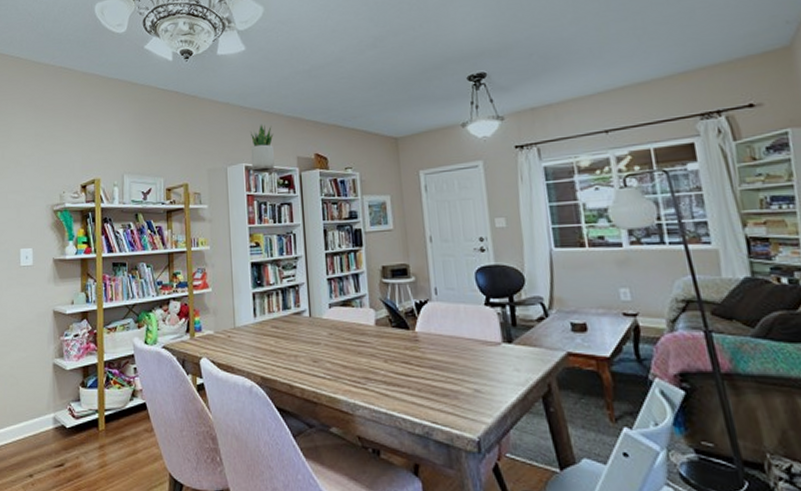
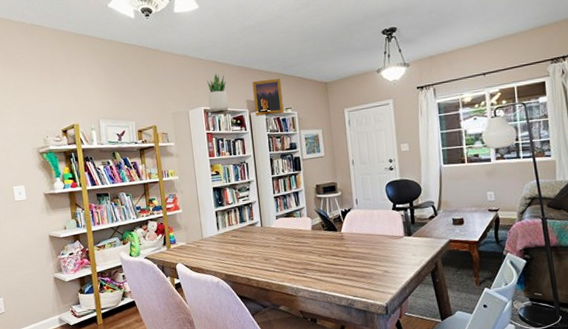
picture frame: none [304,132,342,176] -> present [252,79,284,116]

